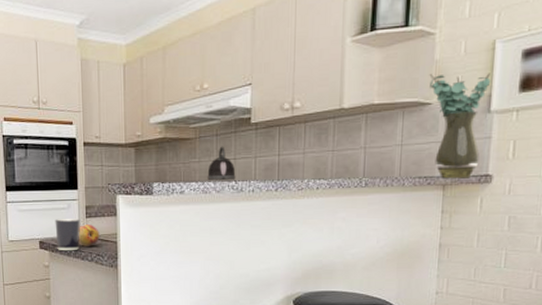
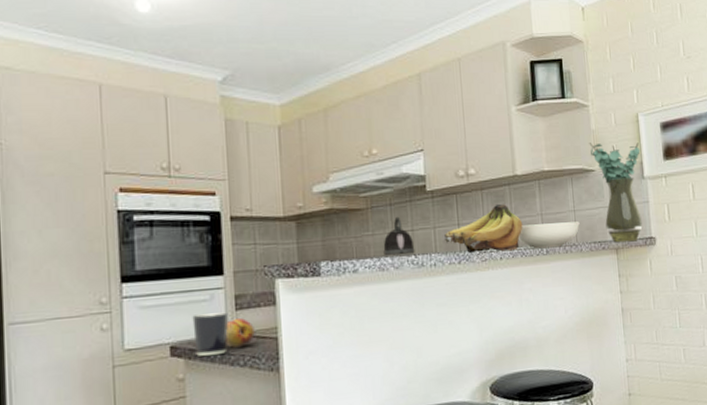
fruit: none [263,137,344,183] -> present [443,204,523,254]
bowl: none [336,156,406,181] -> present [517,221,580,249]

